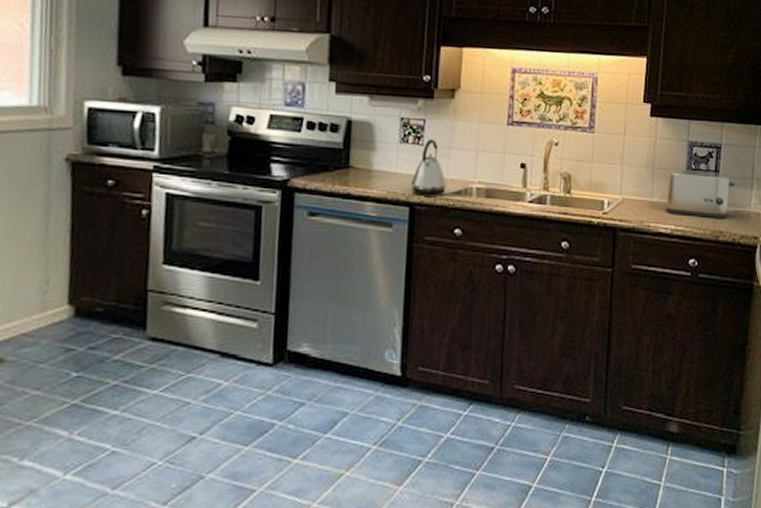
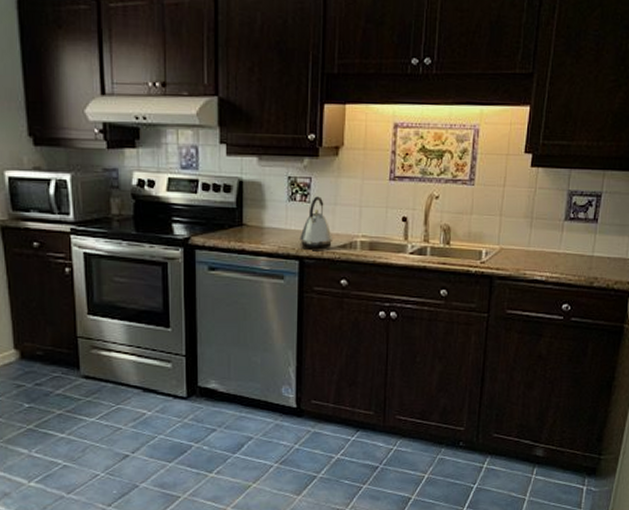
toaster: present [665,168,736,220] -> none [542,217,614,266]

